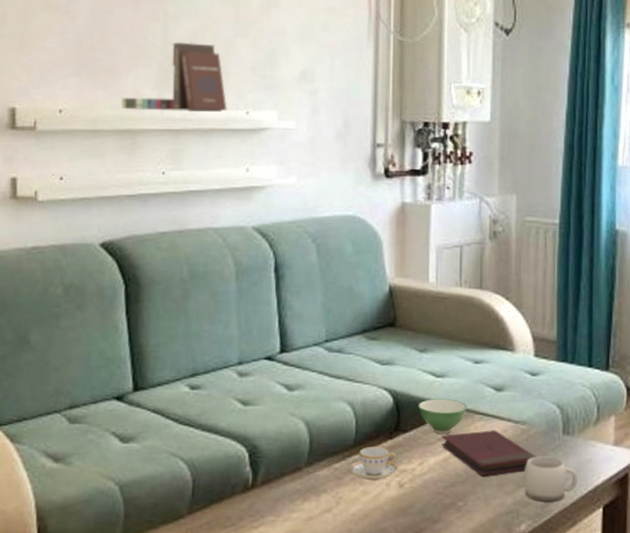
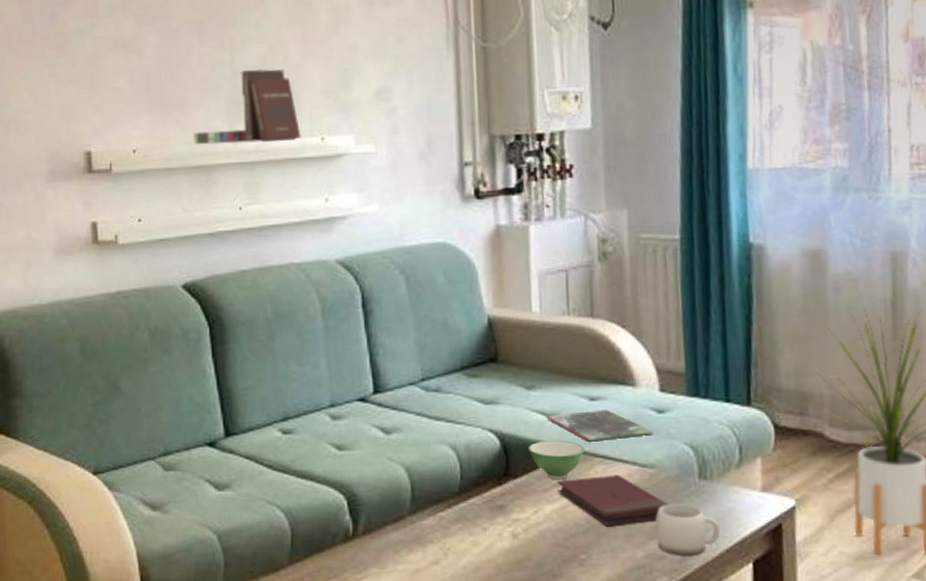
teacup: present [350,447,398,481] -> none [457,494,510,531]
magazine: none [435,372,527,400] -> present [546,410,653,442]

